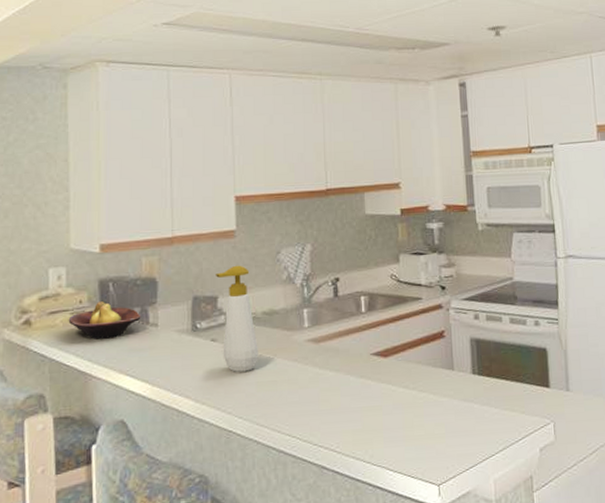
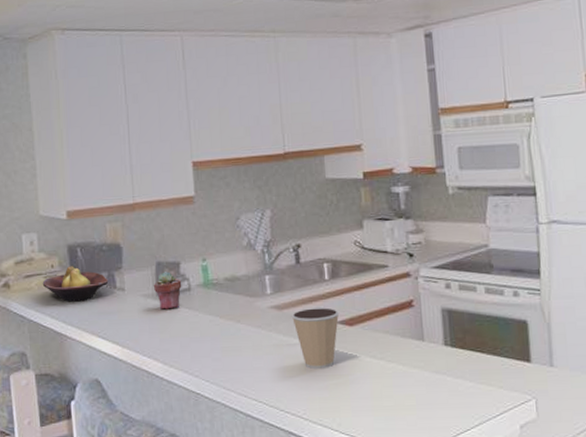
potted succulent: none [188,306,219,345] -> present [153,271,182,310]
soap bottle: present [216,265,258,373] -> none [177,231,222,338]
coffee cup: none [329,340,375,401] -> present [292,307,340,369]

